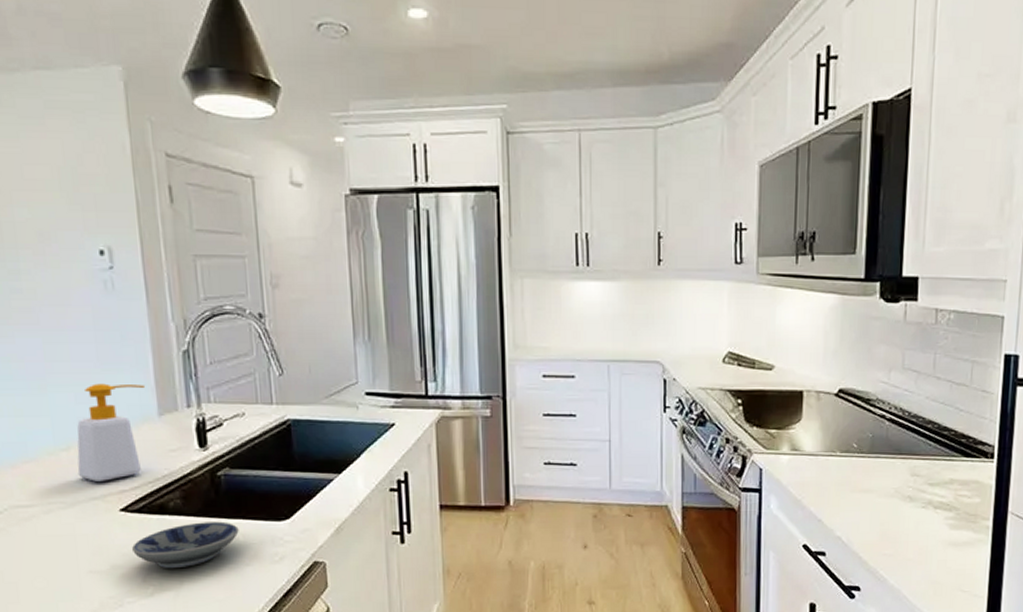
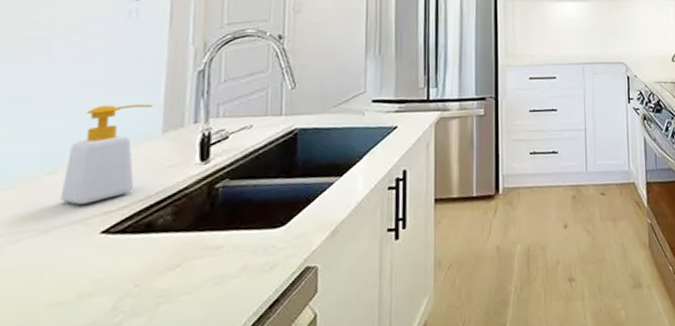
bowl: present [131,521,239,569] -> none [105,234,230,292]

